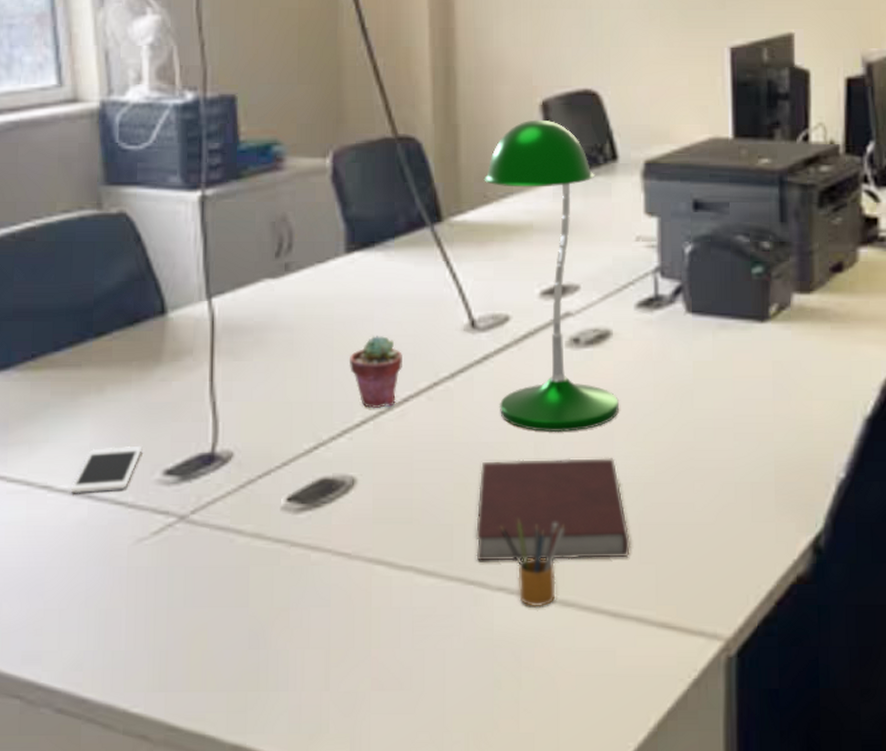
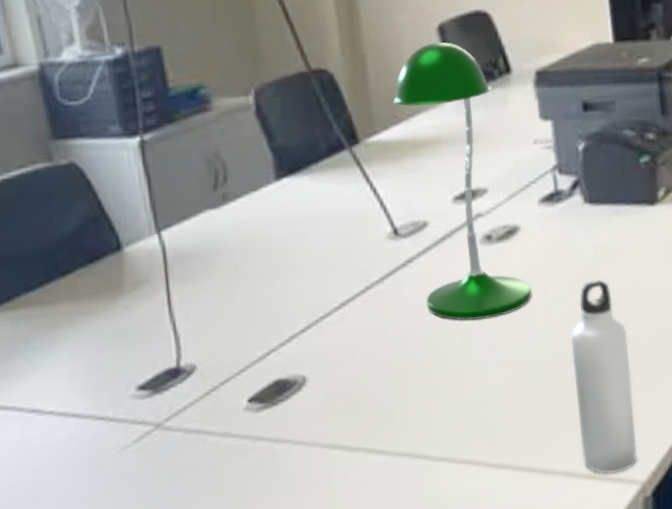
cell phone: present [70,445,143,493] -> none [57,367,116,414]
potted succulent: present [350,335,402,409] -> none [289,250,337,315]
notebook: present [475,458,630,561] -> none [414,337,553,437]
pencil box: present [499,517,566,608] -> none [435,396,494,472]
water bottle: none [658,400,724,625] -> present [570,279,638,474]

